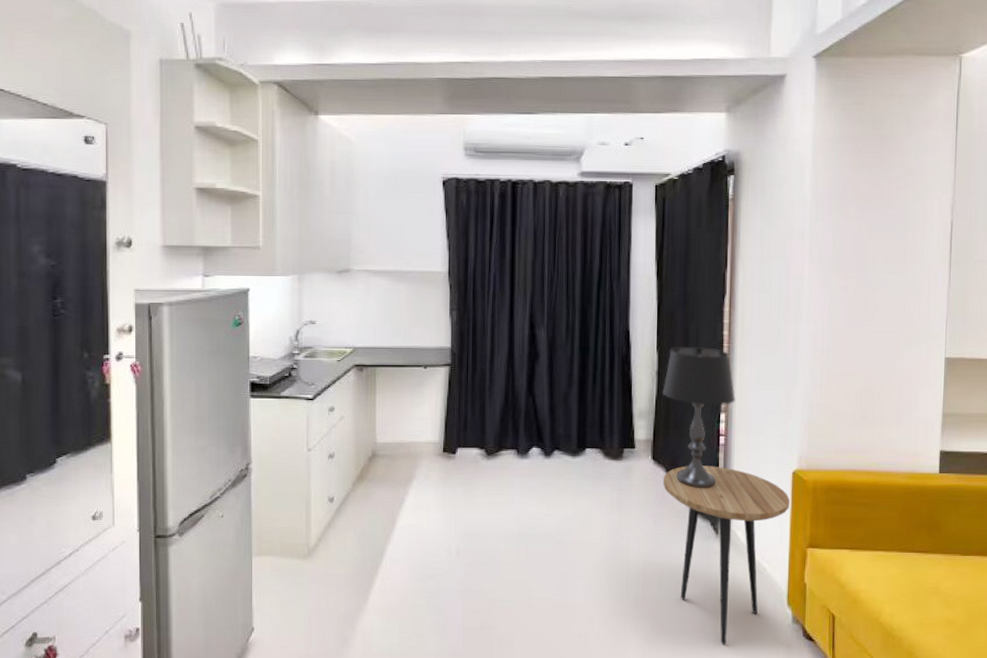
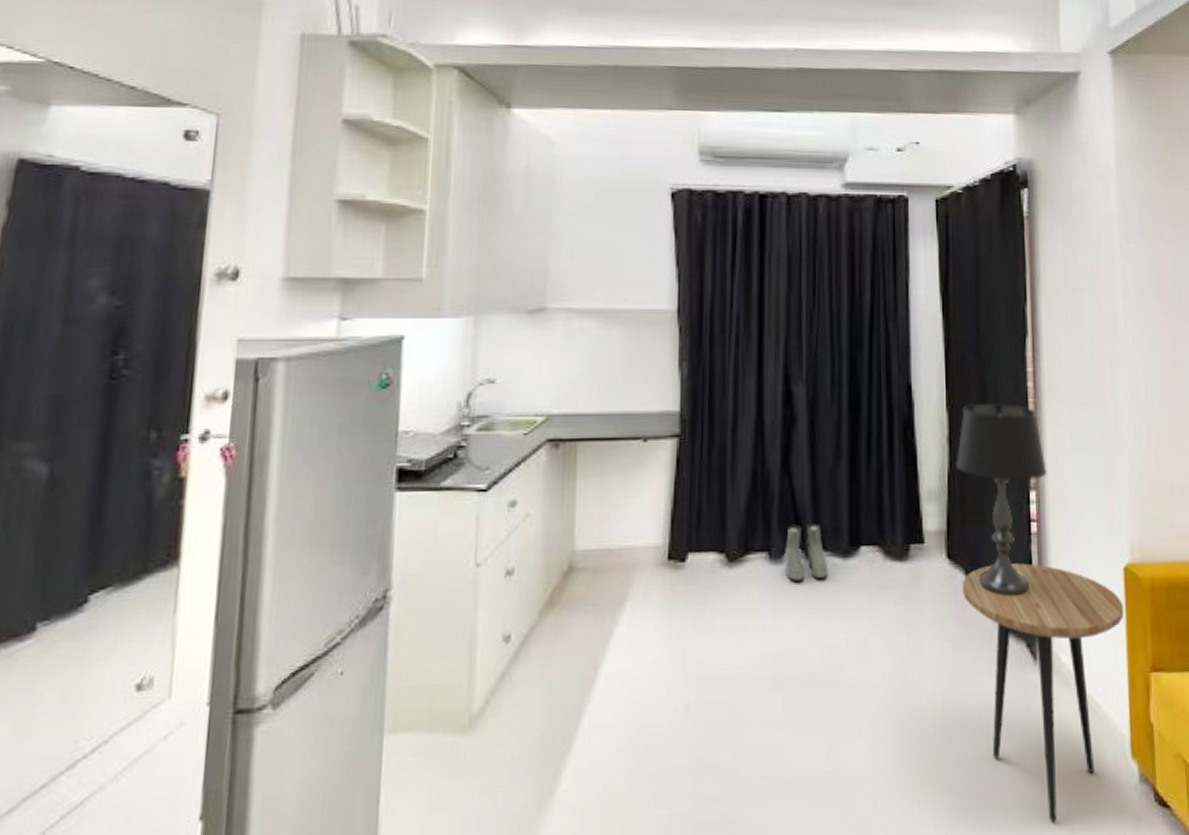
boots: none [529,431,560,471] -> present [785,524,827,581]

